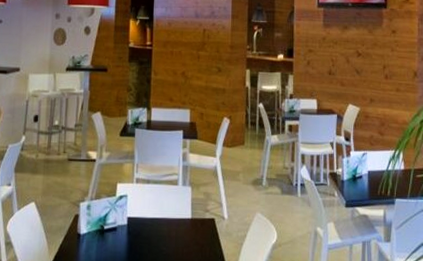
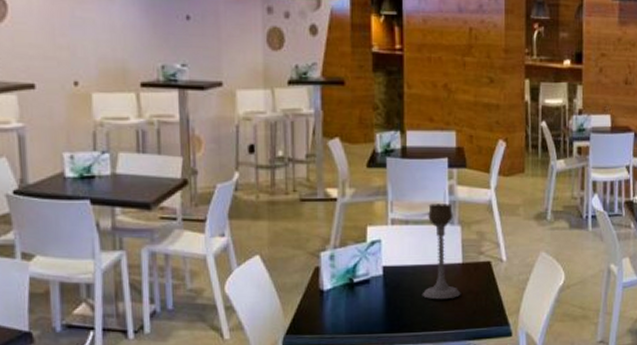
candle holder: none [157,167,189,249] -> present [422,203,461,300]

